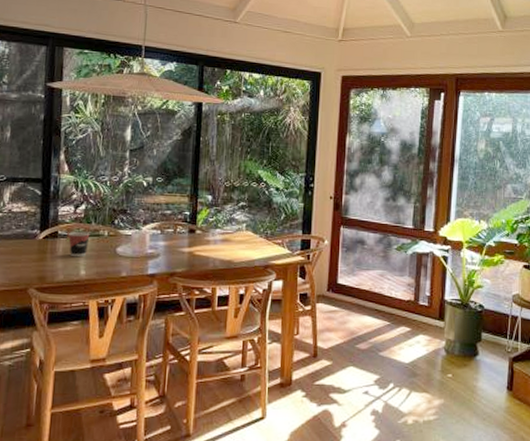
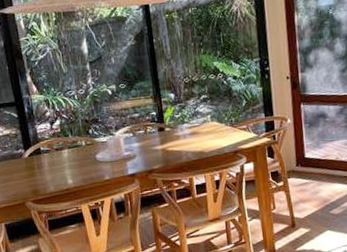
cup: present [68,231,90,257] -> none [50,144,70,169]

